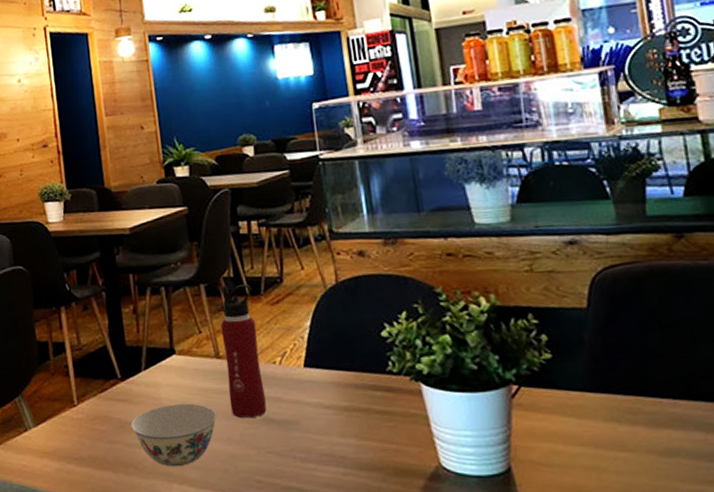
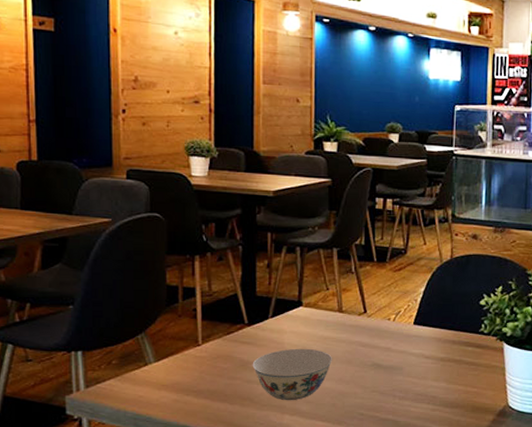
water bottle: present [220,283,267,419] -> none [345,251,379,364]

